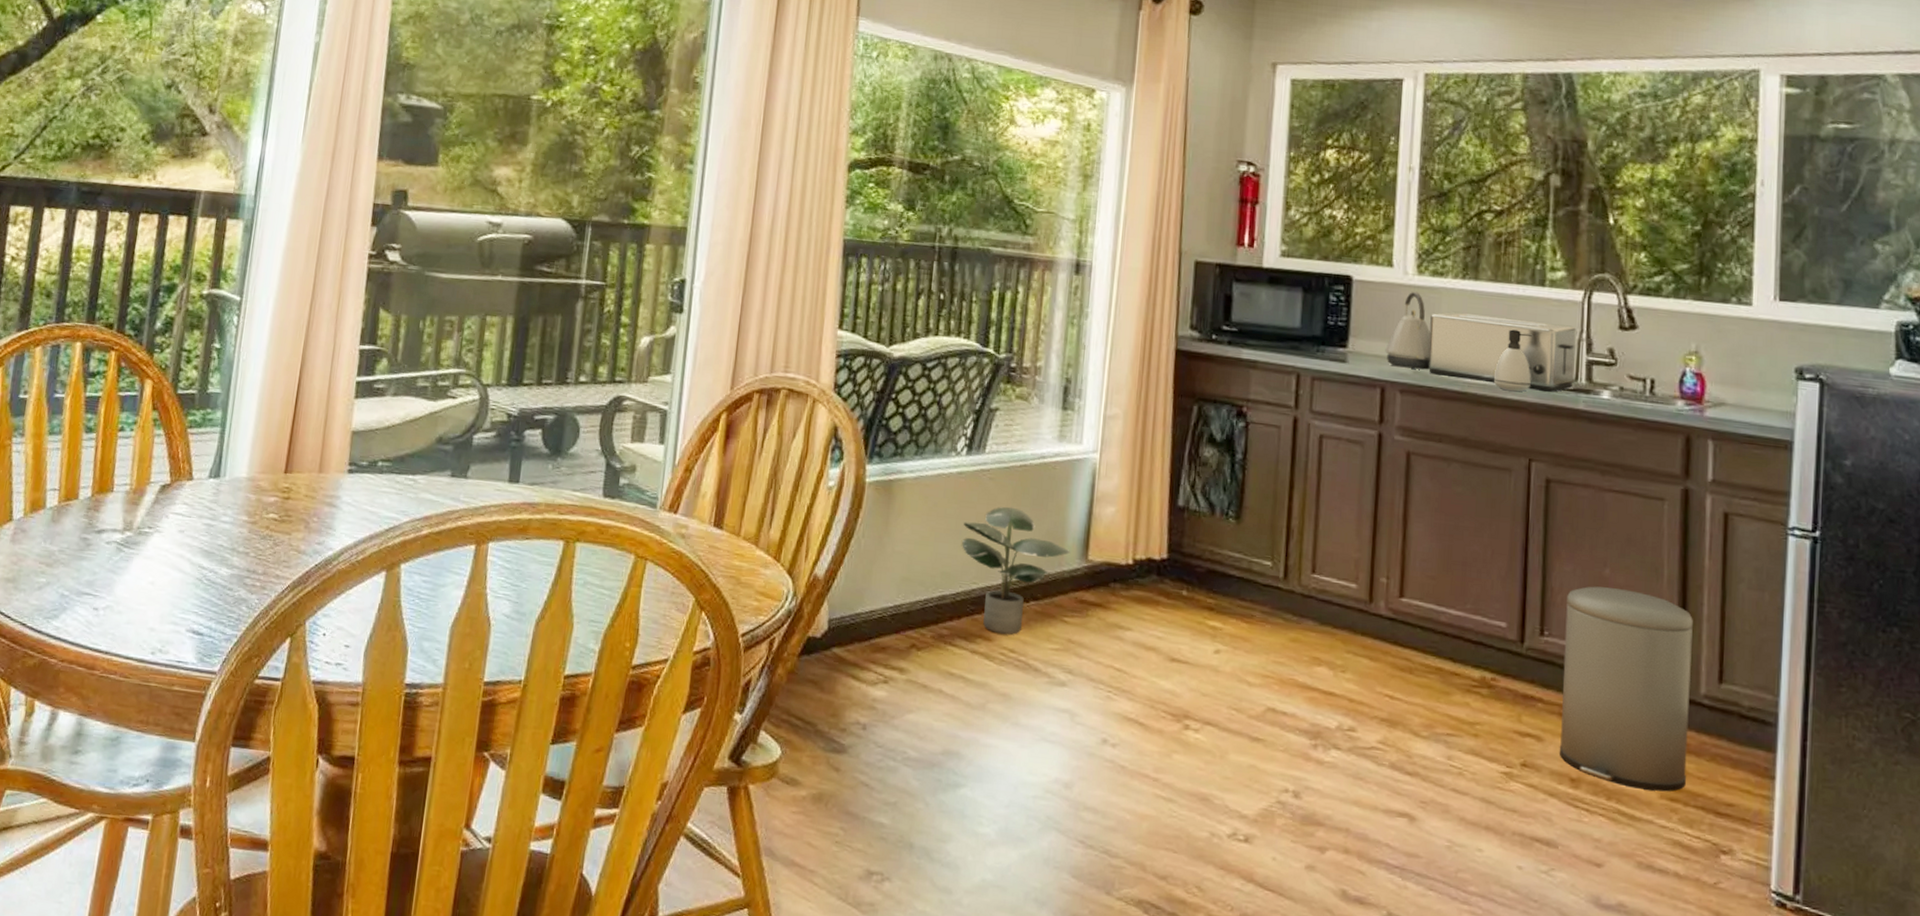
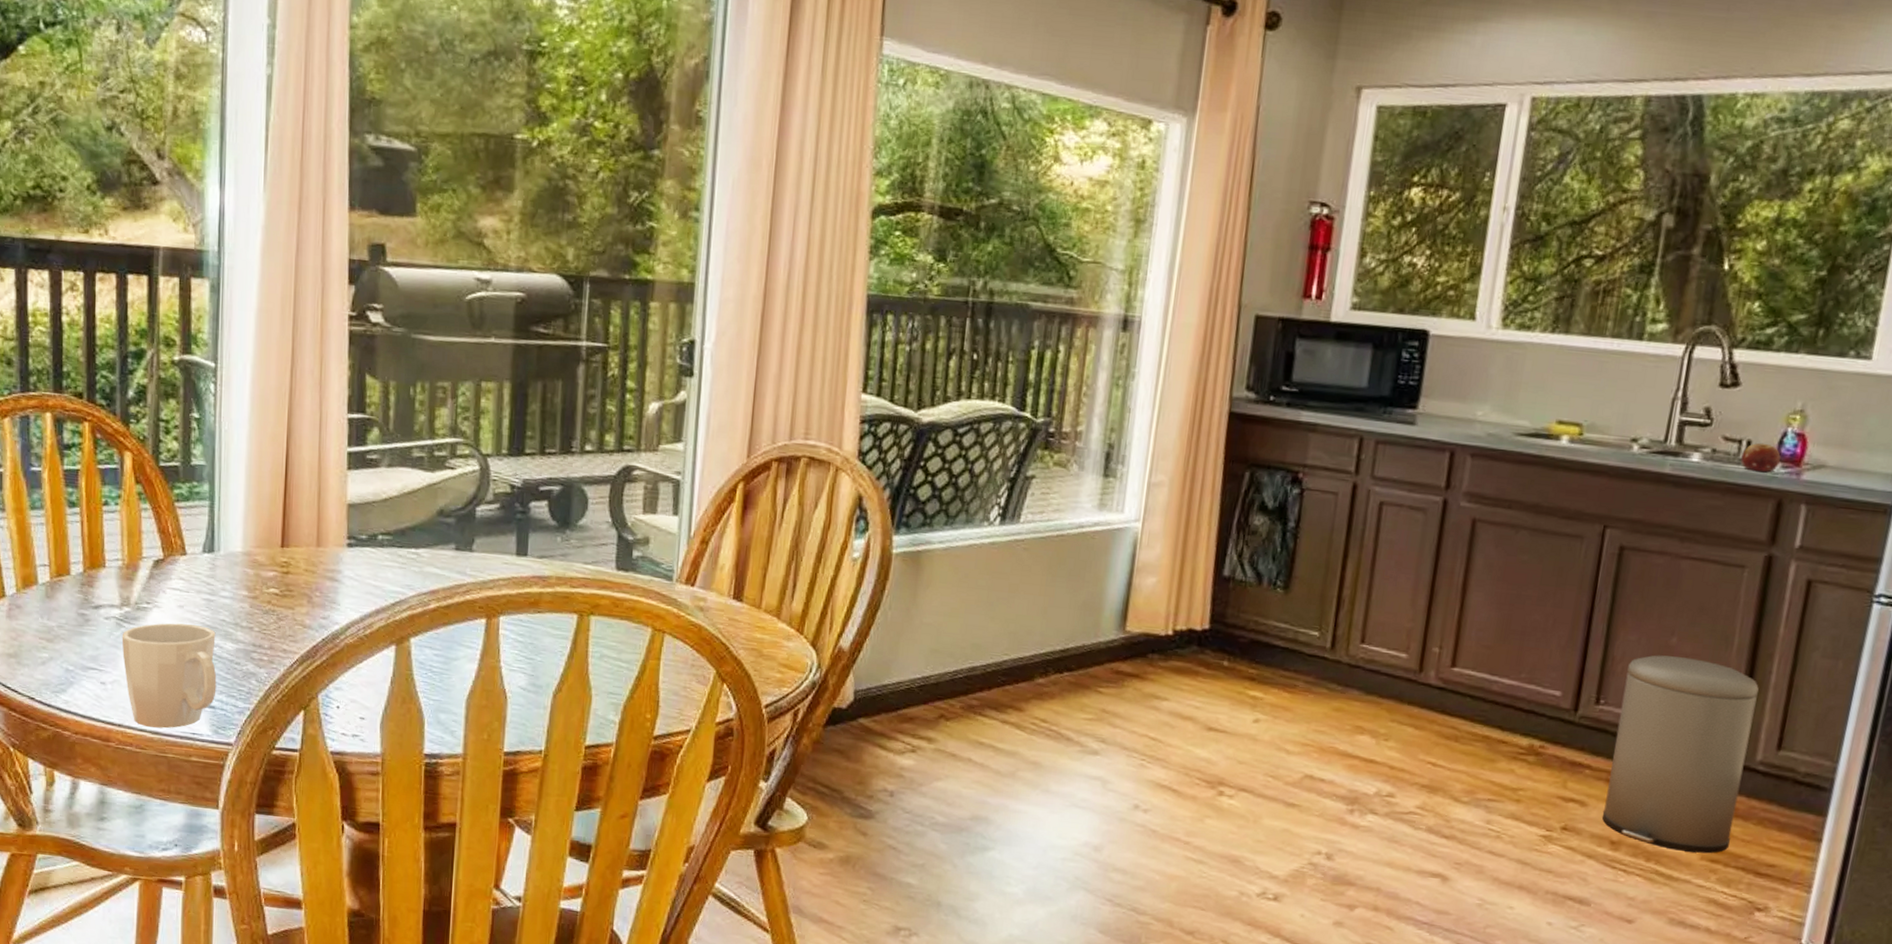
mug: none [118,548,213,656] -> present [121,623,217,729]
potted plant: present [962,507,1070,635] -> none [993,577,1107,705]
kettle: present [1385,291,1431,370] -> none [1458,346,1511,432]
toaster: present [1428,311,1576,393] -> none [1504,368,1672,456]
soap dispenser: present [1493,329,1533,392] -> none [1574,387,1624,455]
fruit: none [1647,382,1683,411] -> present [1740,443,1781,474]

